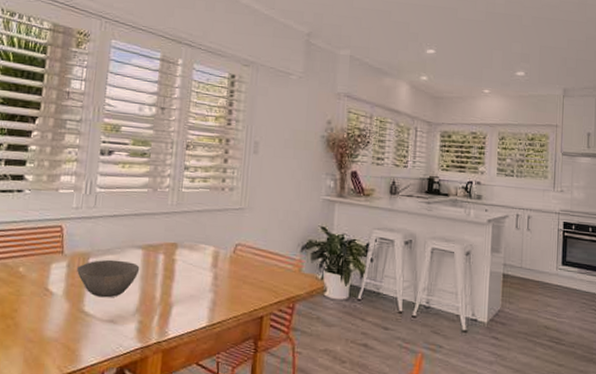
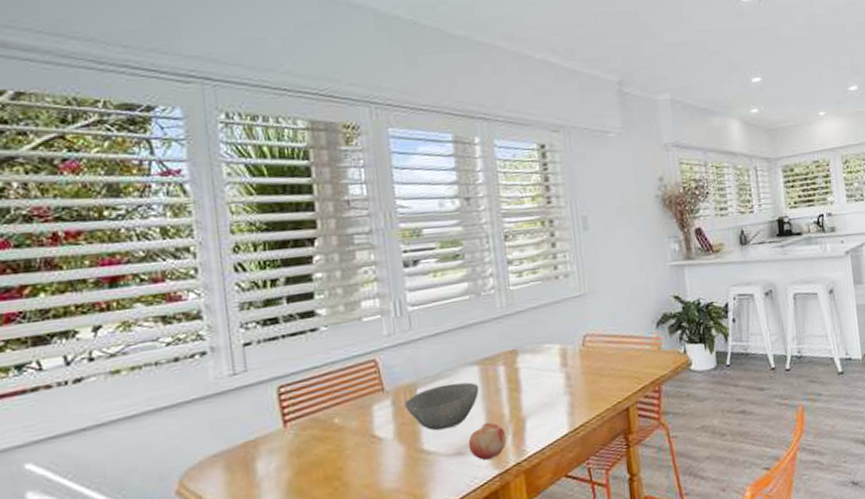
fruit: none [120,300,154,332] -> present [468,422,507,460]

